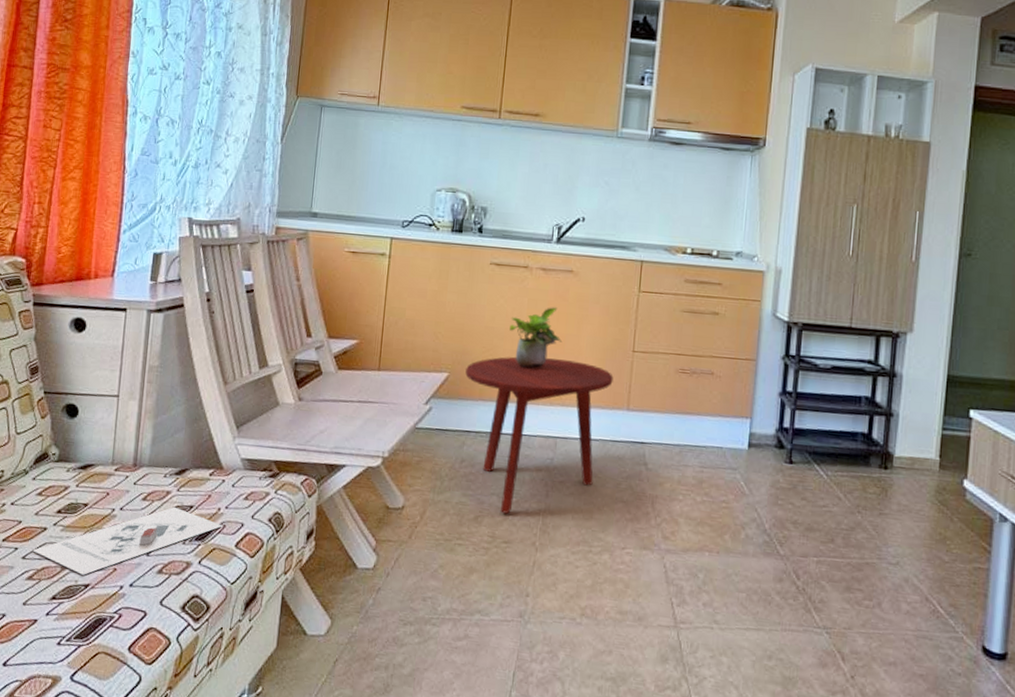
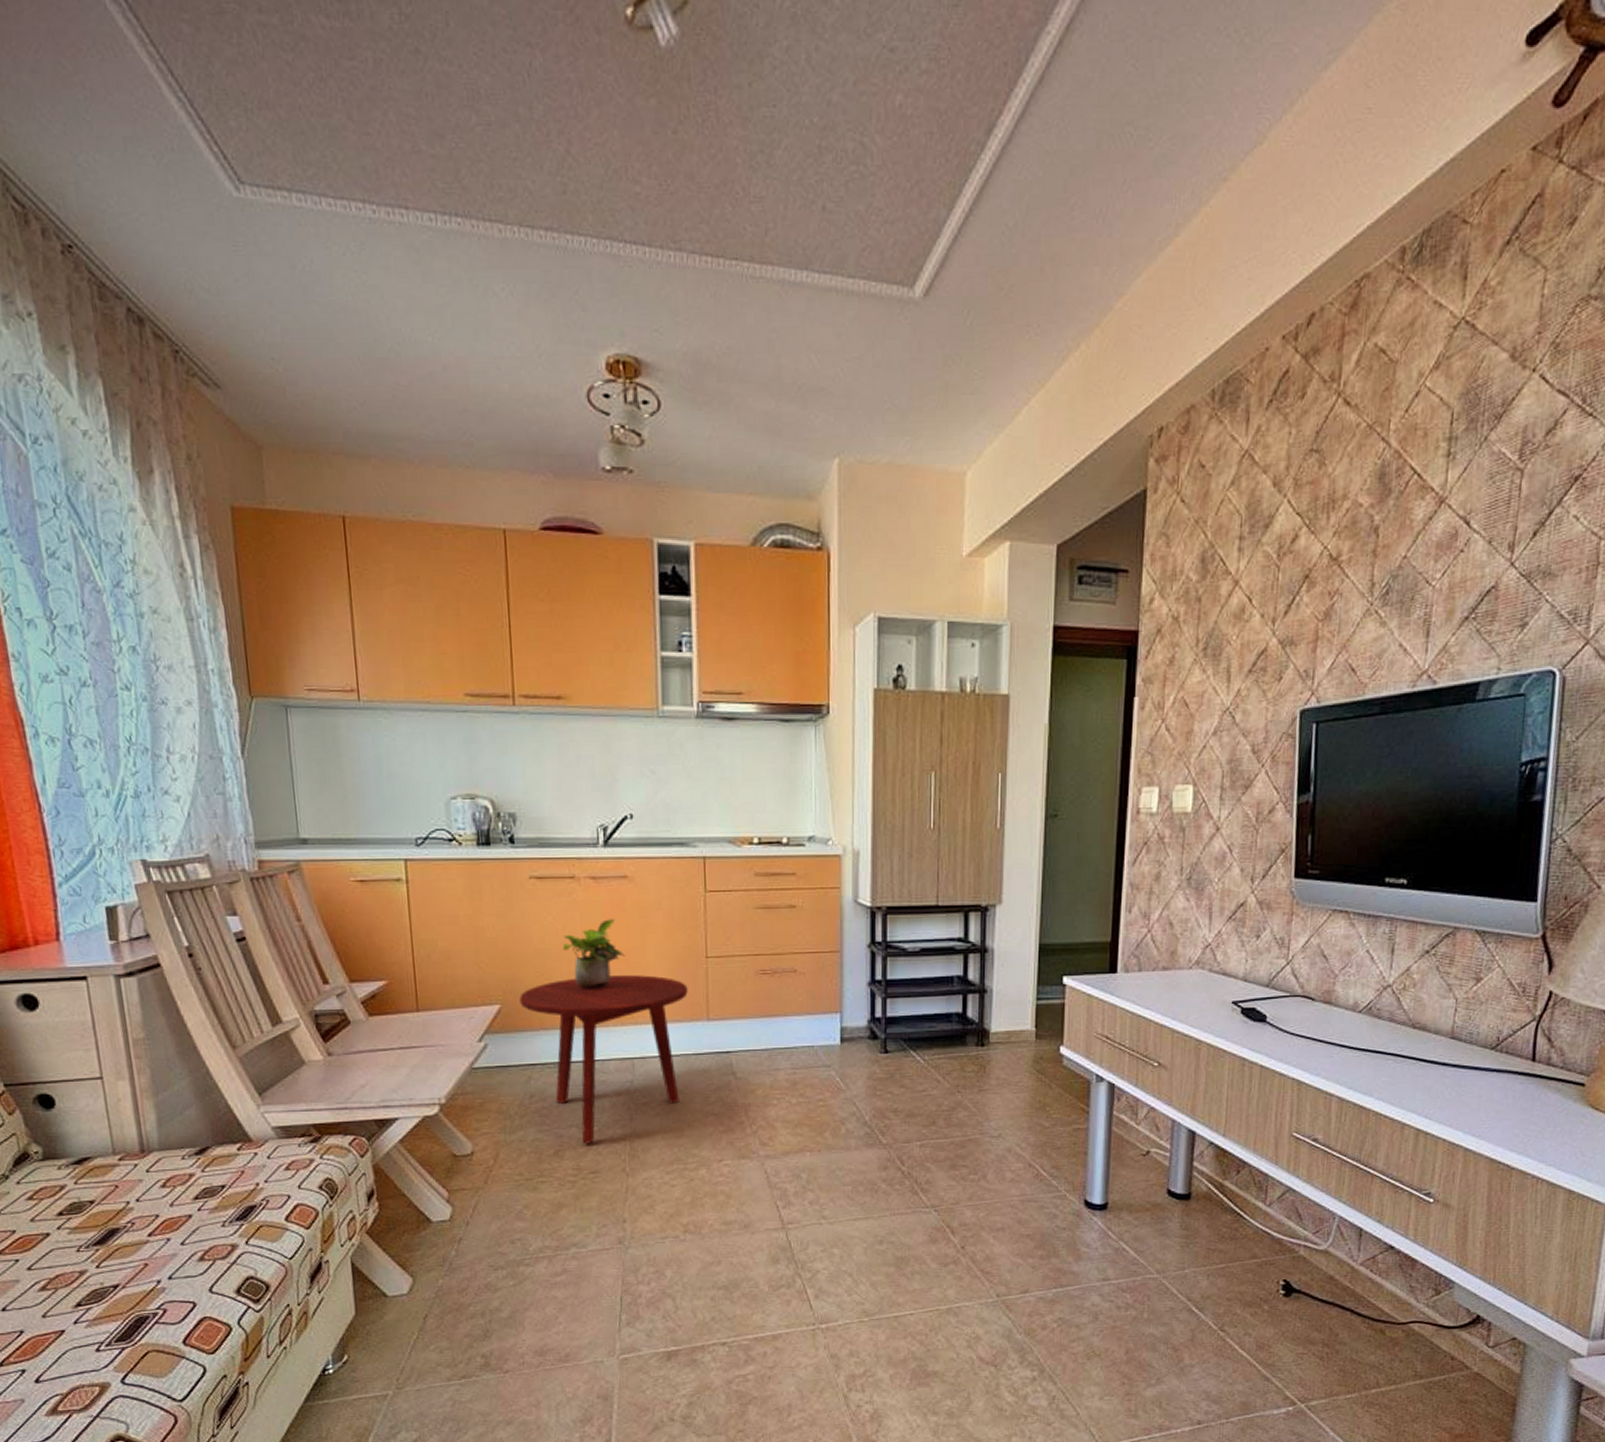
architectural model: present [32,506,223,575] -> none [38,1189,266,1276]

